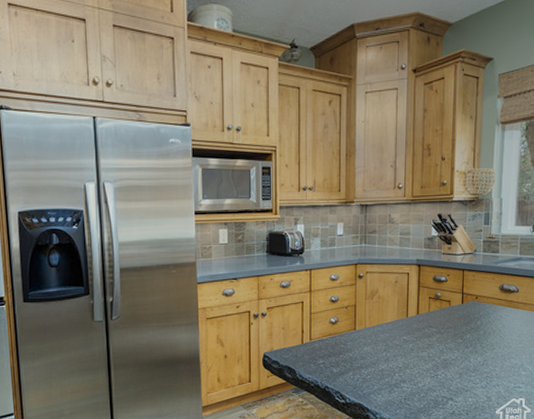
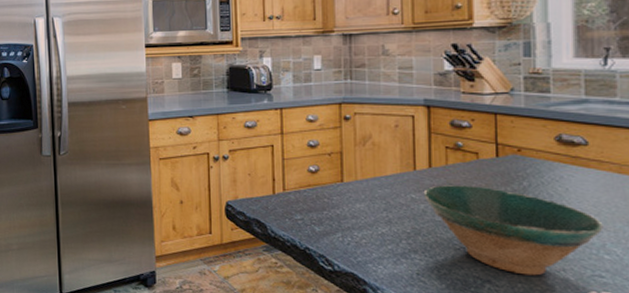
bowl: none [412,327,523,392] -> present [423,185,604,276]

